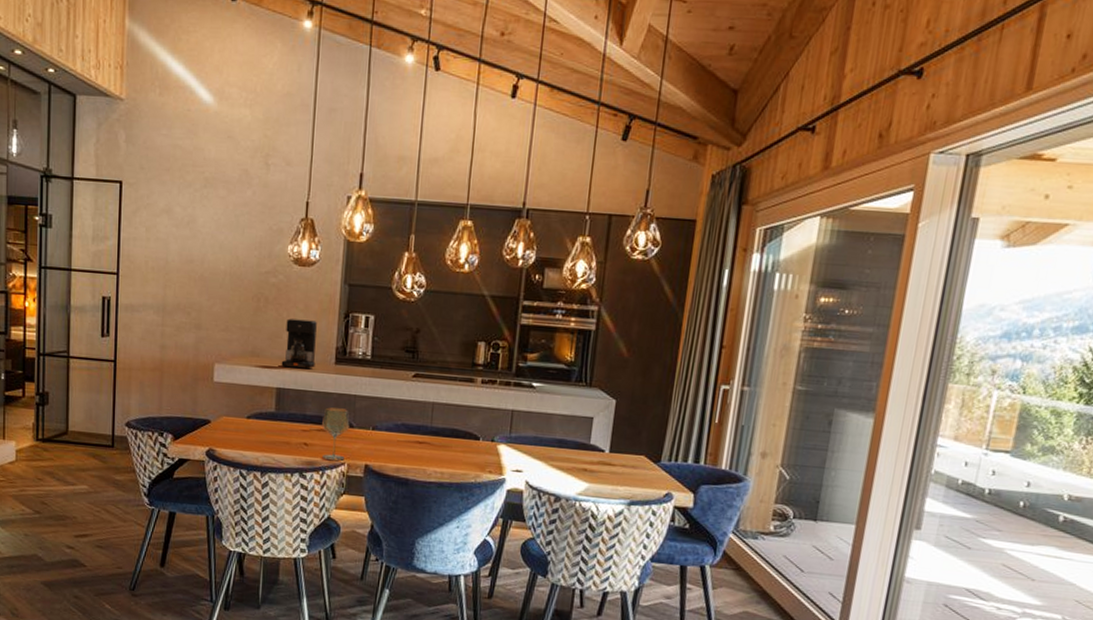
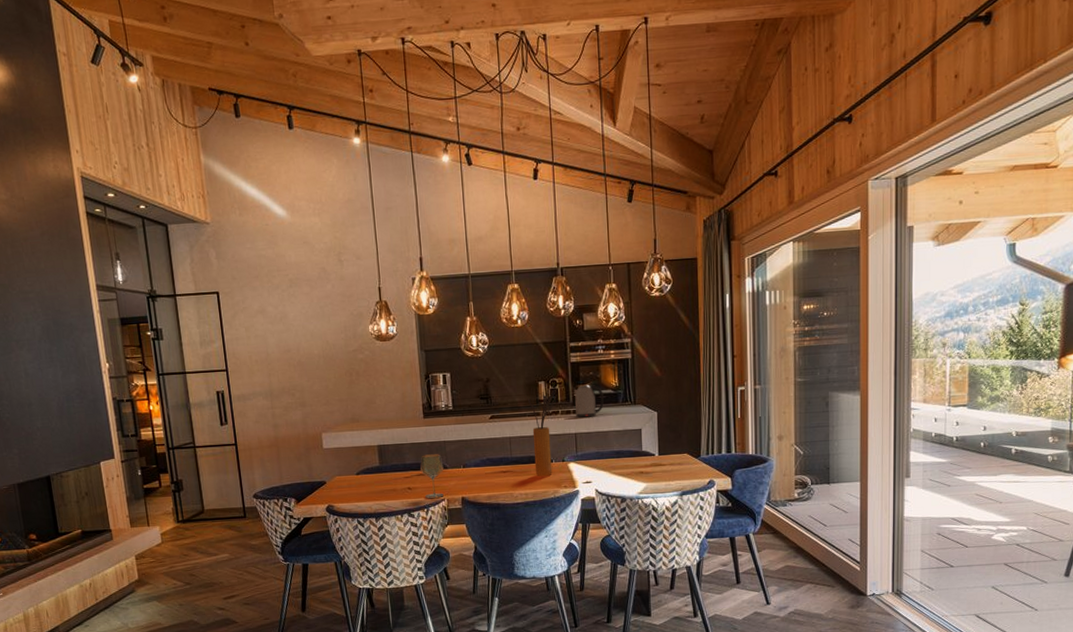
coffee maker: present [281,318,317,370] -> none [377,385,407,427]
vase: none [456,346,501,457] -> present [527,386,558,477]
kettle: none [515,353,554,394] -> present [574,384,604,418]

